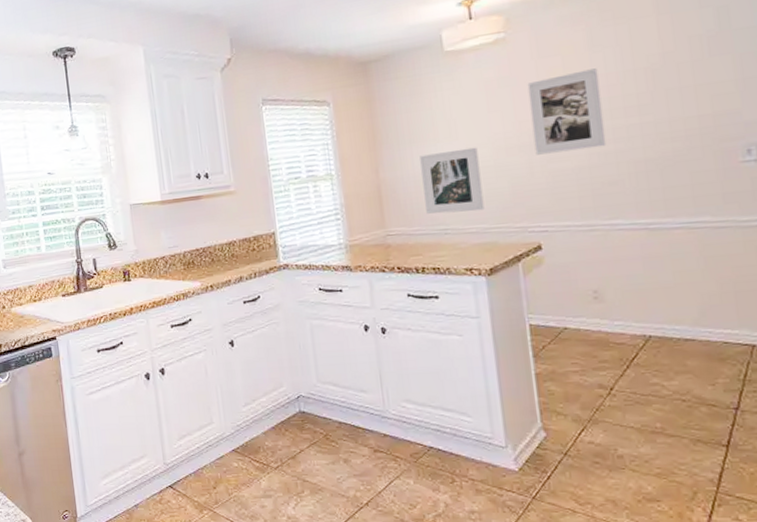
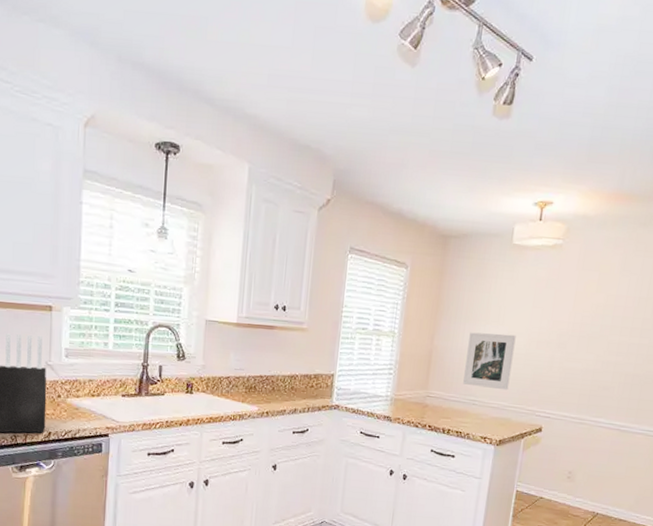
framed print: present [527,68,607,155] -> none [558,289,622,357]

